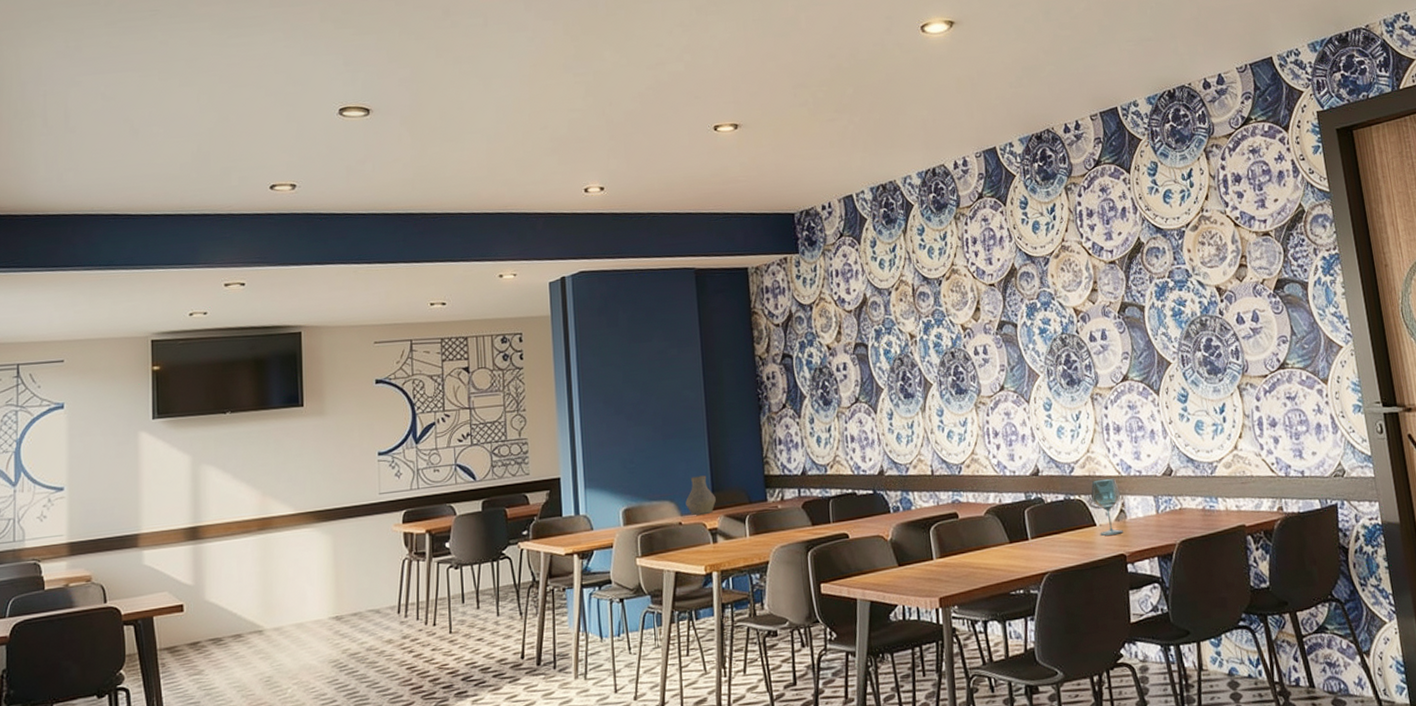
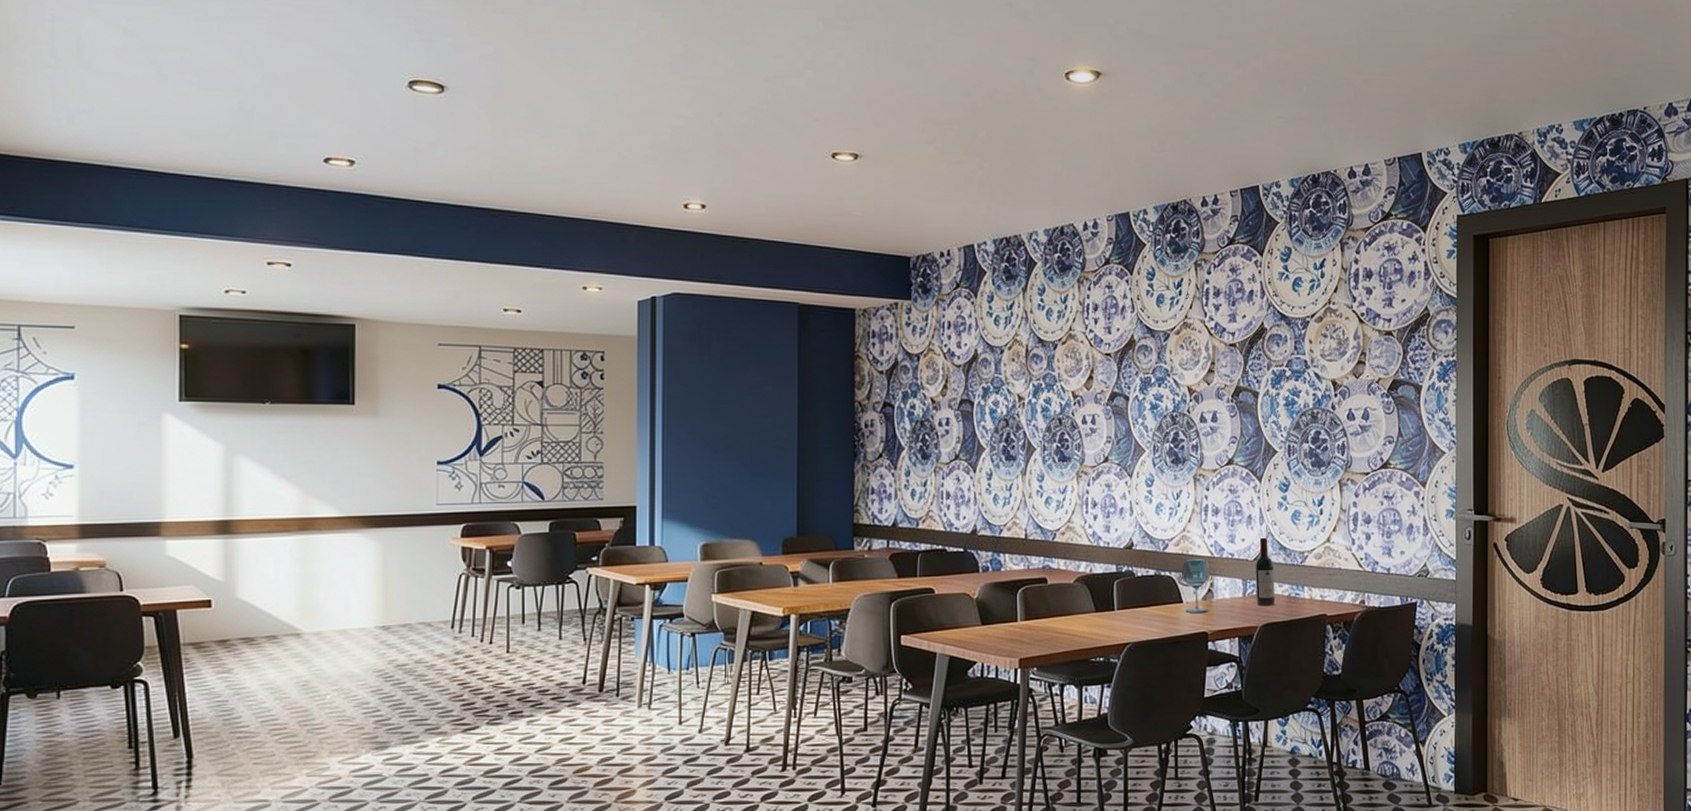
vase: present [685,475,716,516] -> none [768,518,800,558]
wine bottle: none [1164,451,1190,523] -> present [1256,537,1275,607]

